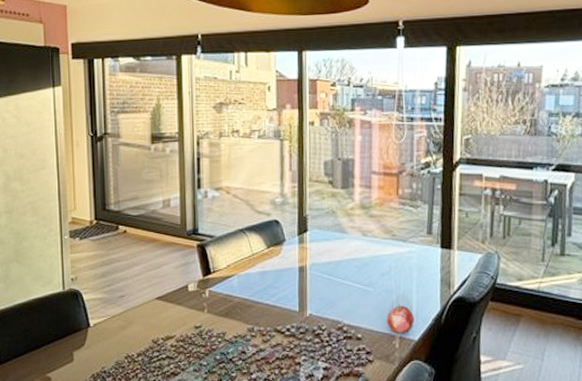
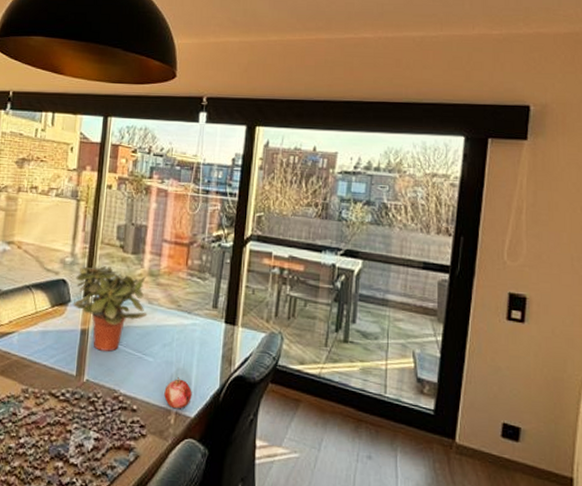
potted plant: none [288,203,363,287] -> present [72,266,148,352]

